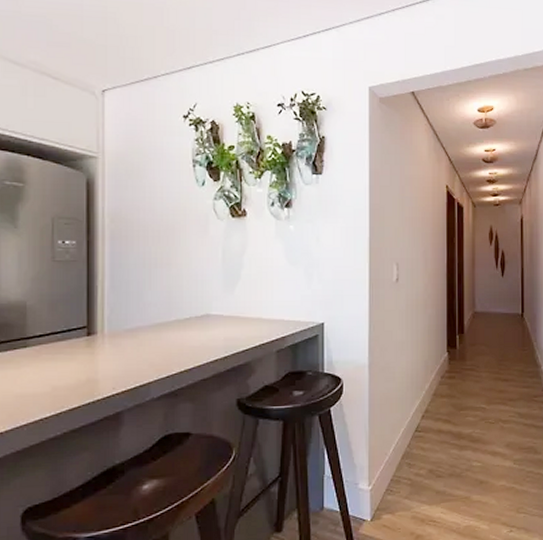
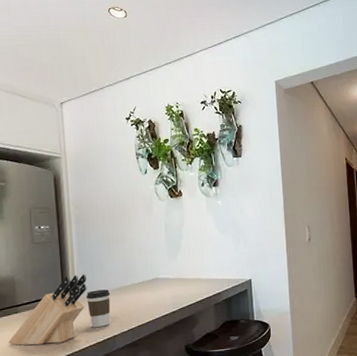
knife block: none [12,304,119,389] -> present [8,274,87,346]
coffee cup: none [117,324,148,371] -> present [86,289,111,328]

